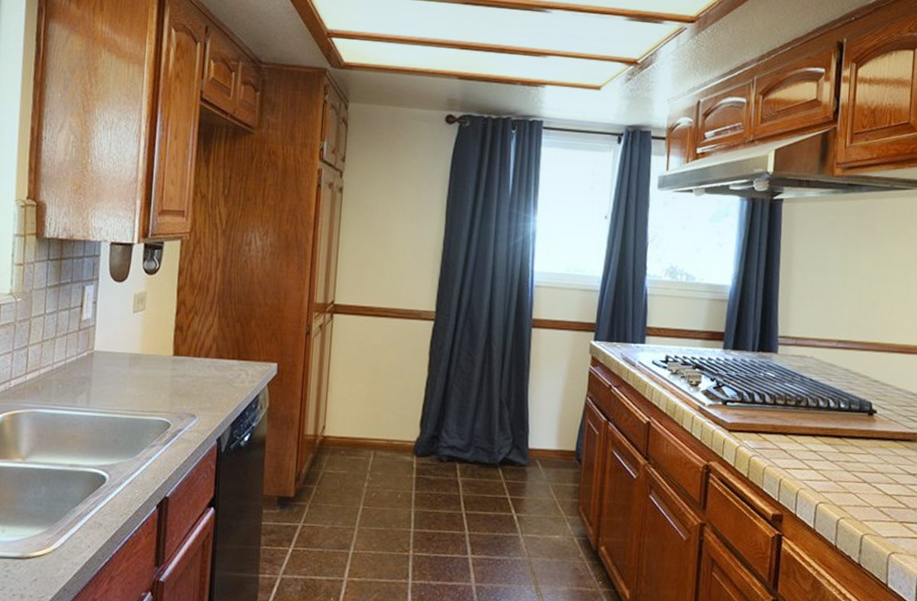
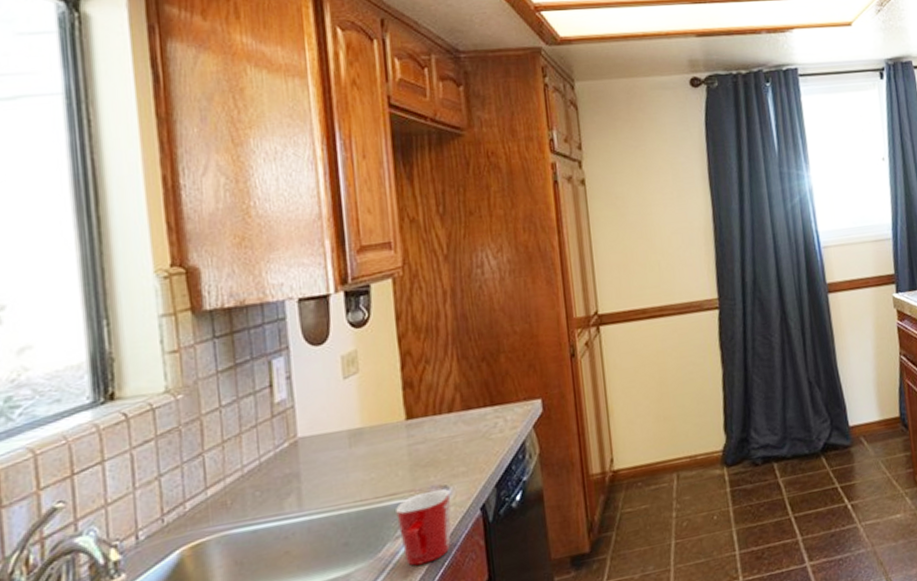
mug: none [154,416,197,472] -> present [396,489,451,566]

